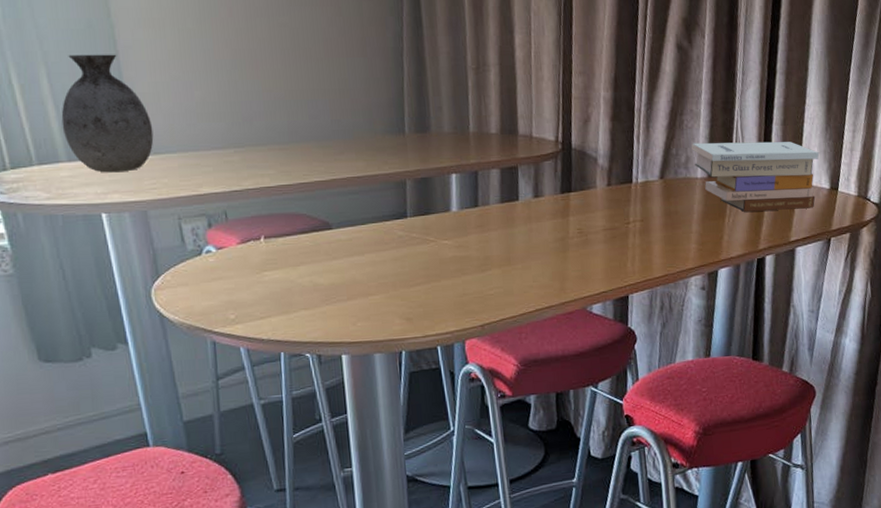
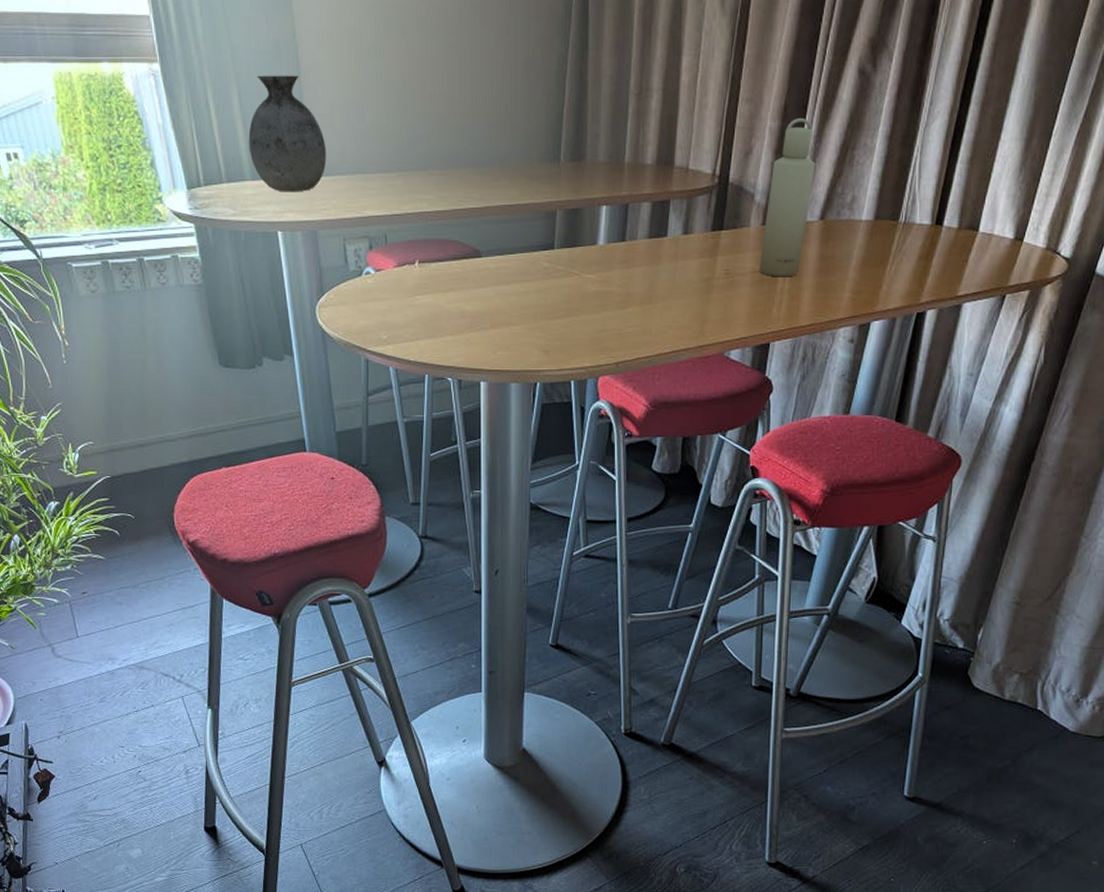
bottle: none [609,88,650,234] -> present [759,118,816,277]
books: present [691,141,820,212] -> none [859,181,1008,260]

